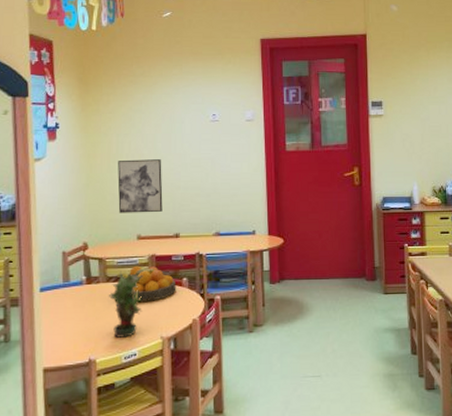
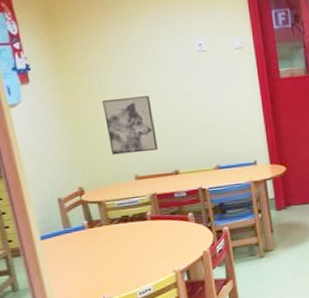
potted plant: present [109,266,147,338] -> none [114,205,151,276]
fruit bowl: present [115,265,177,302] -> none [117,205,183,240]

